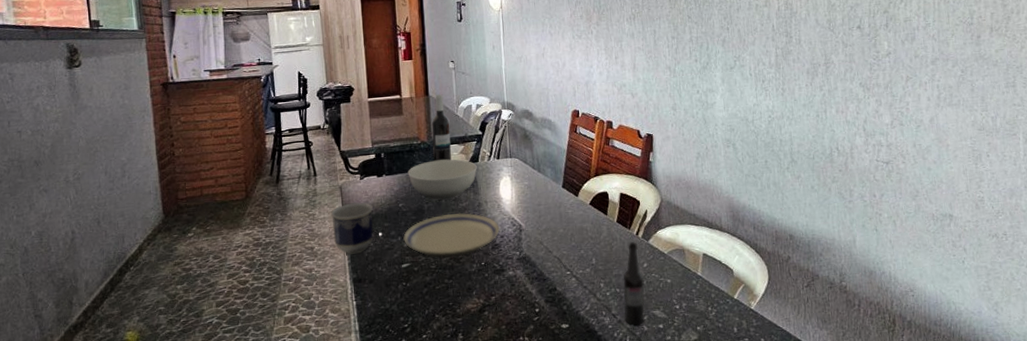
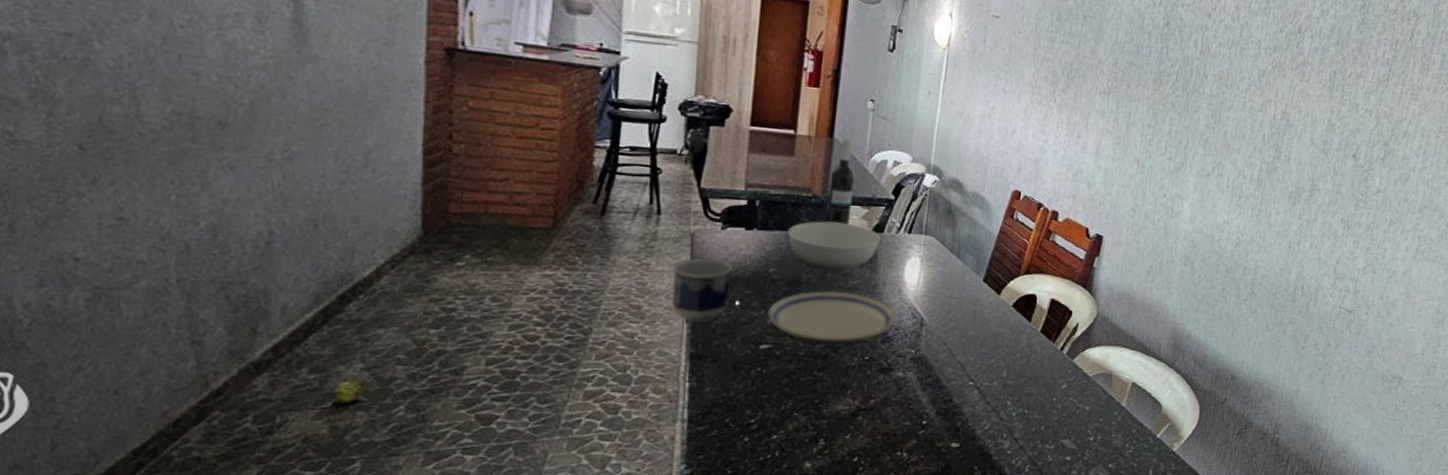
beer bottle: present [623,241,645,327] -> none [1027,356,1060,455]

